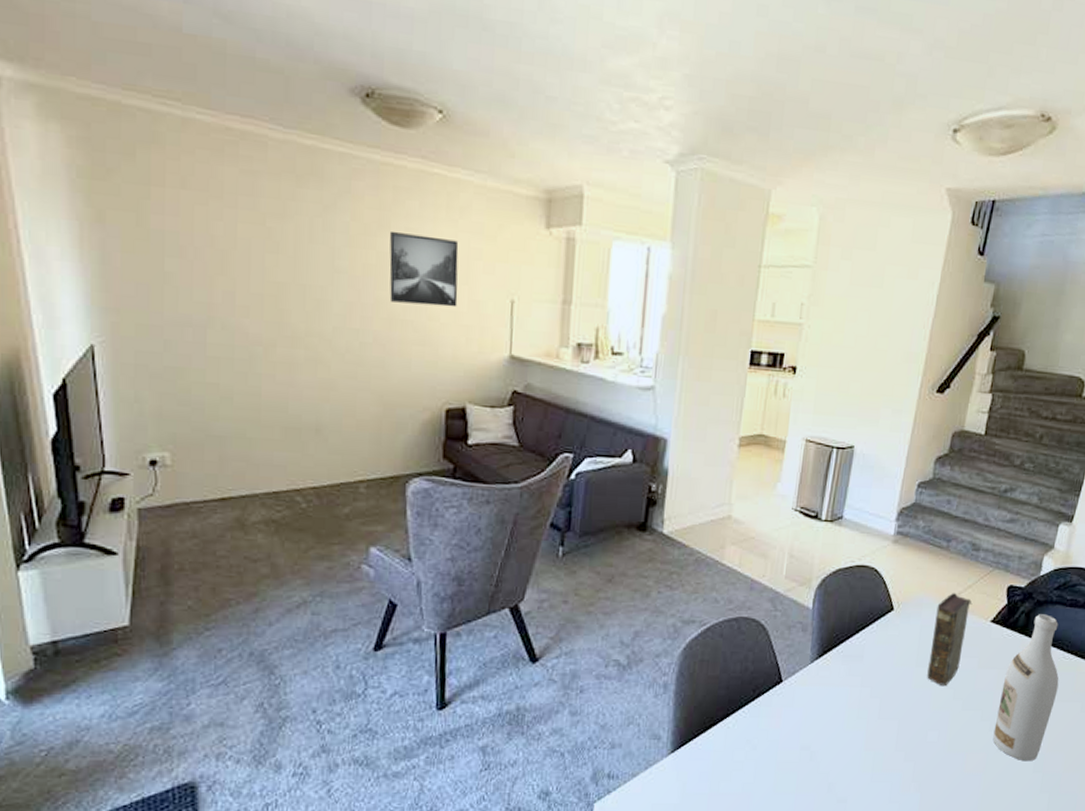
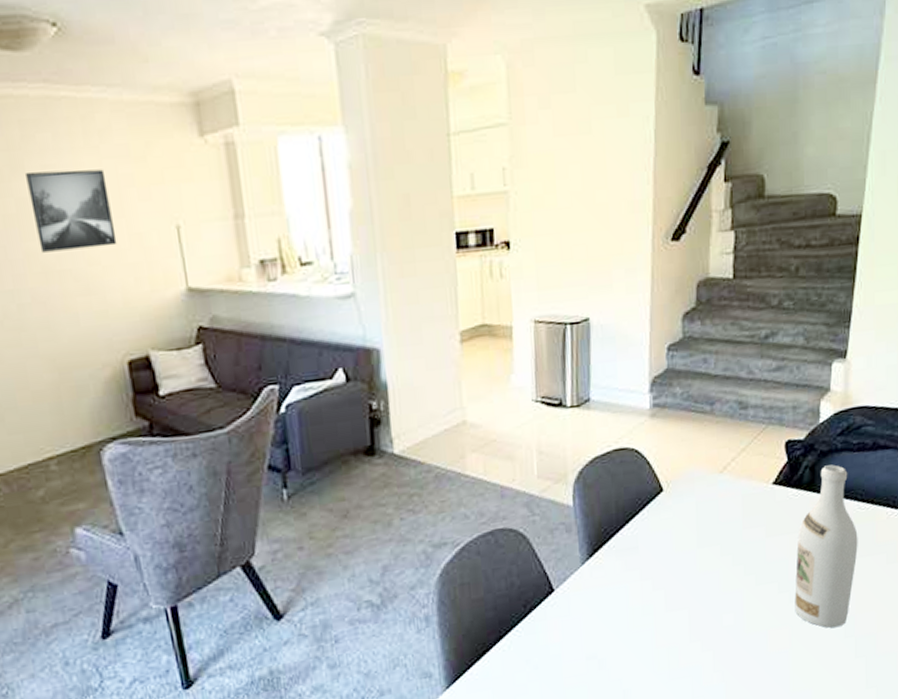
book: present [927,593,973,687] -> none [710,460,749,564]

